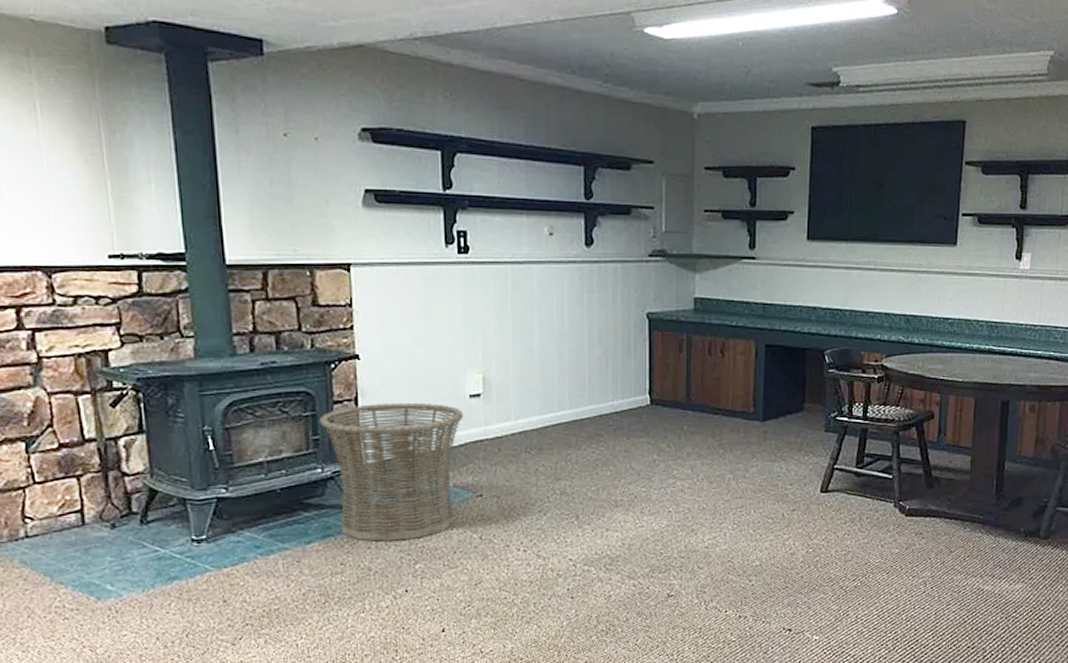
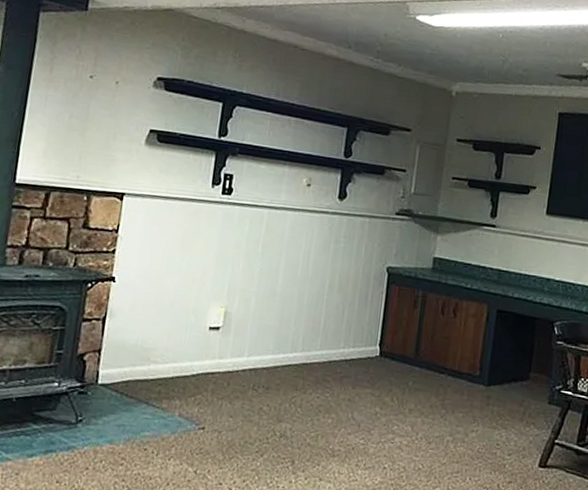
basket: present [319,402,464,541] -> none [64,325,201,465]

